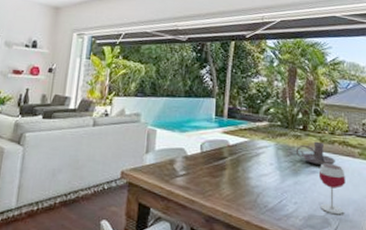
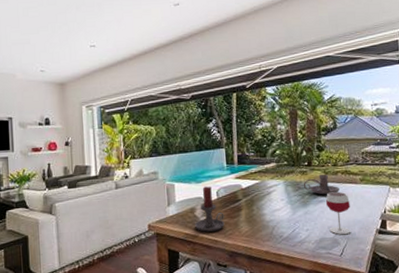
candle holder: none [172,137,206,190] -> present [195,186,225,232]

